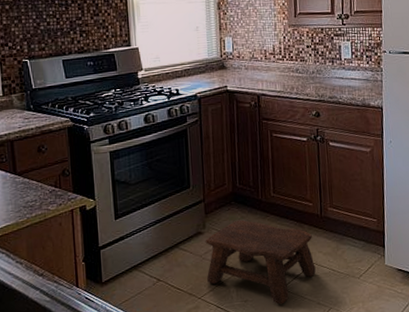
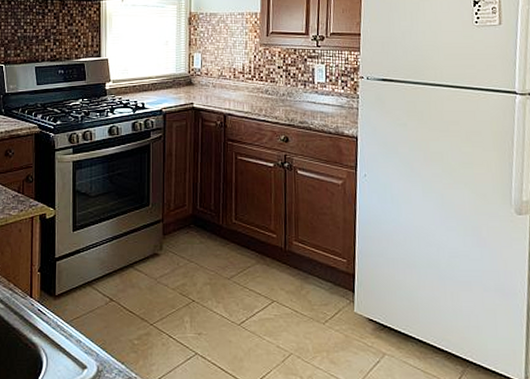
stool: present [205,220,316,305] -> none [161,245,277,342]

